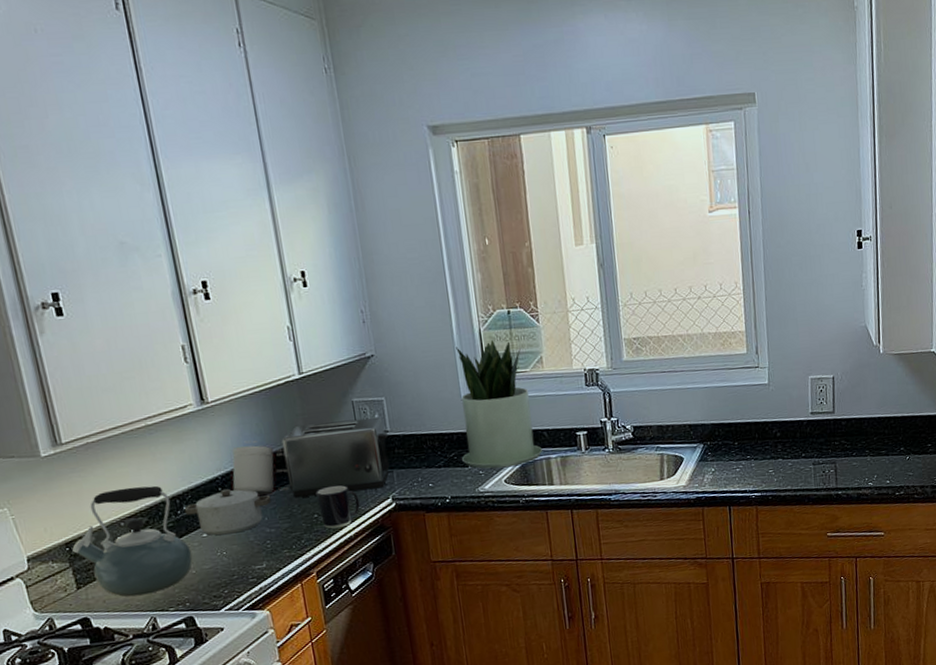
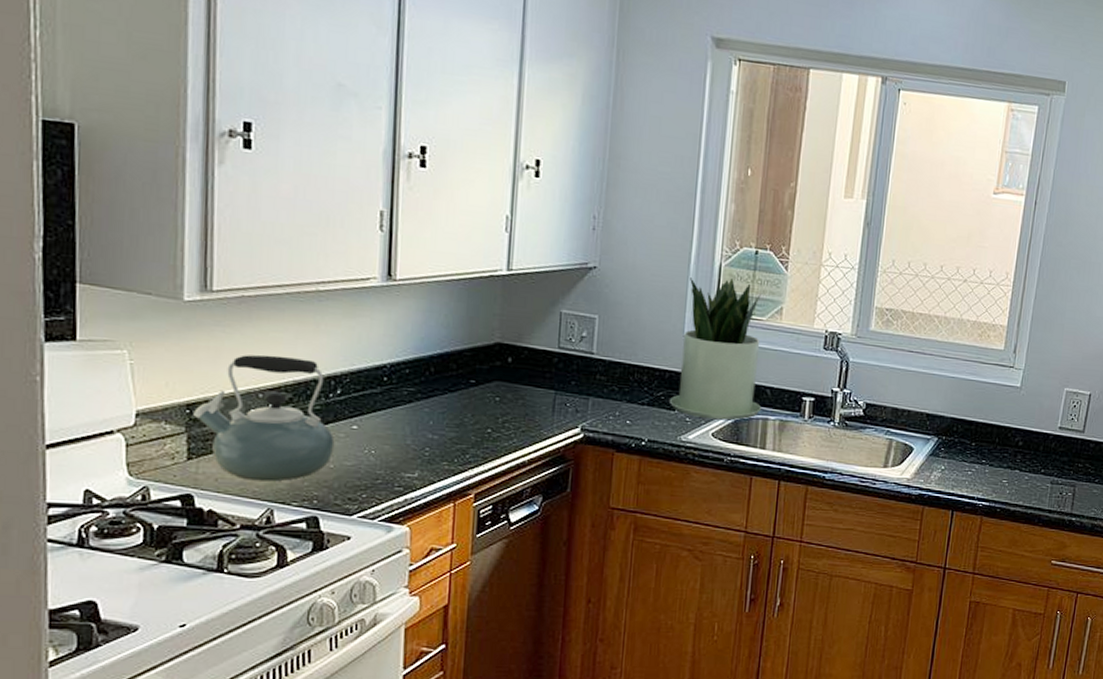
cooking pot: present [184,488,272,536] -> none [337,379,442,432]
canister: present [214,440,288,496] -> none [383,331,471,397]
toaster: present [281,417,390,498] -> none [467,325,592,415]
mug: present [316,485,360,529] -> none [494,400,543,450]

